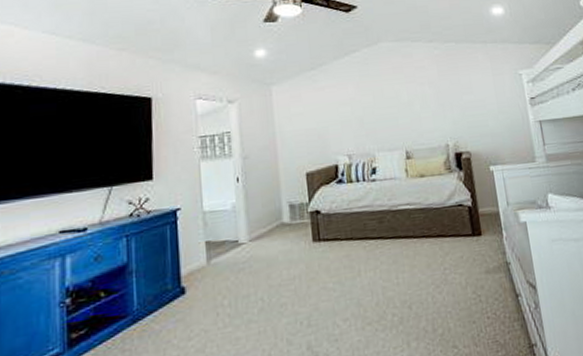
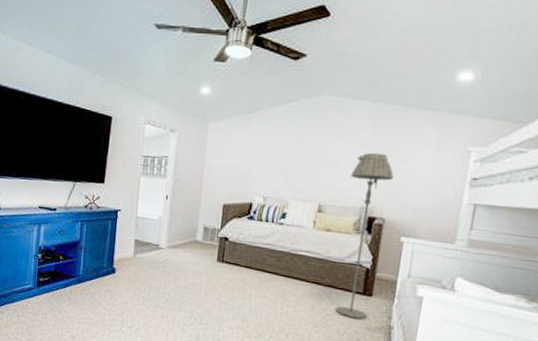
floor lamp: none [427,88,483,266] -> present [334,152,394,320]

